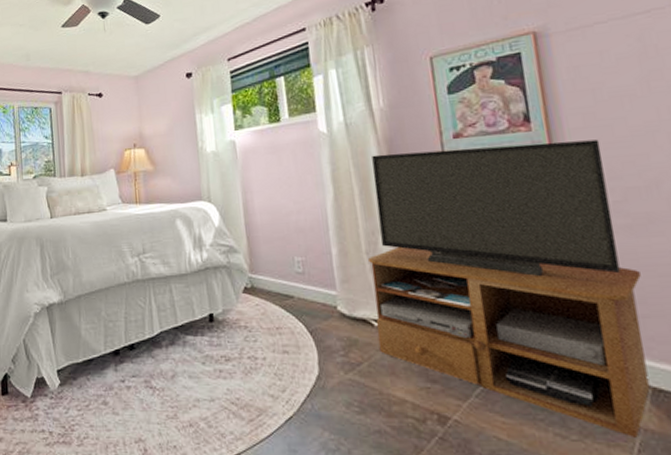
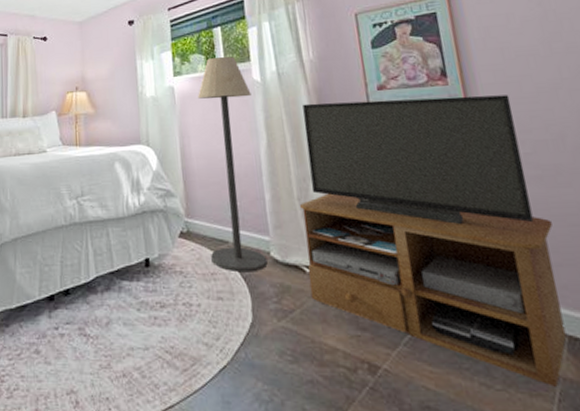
floor lamp: none [260,107,334,327] -> present [198,56,268,273]

